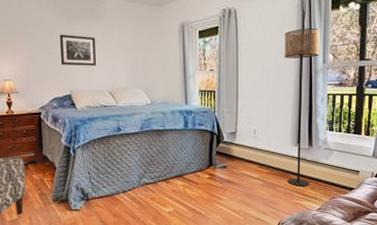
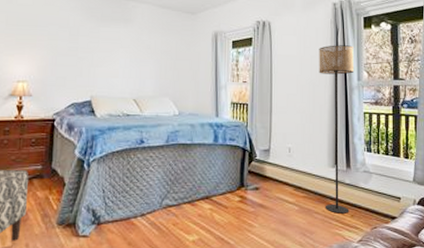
wall art: present [59,34,97,66] -> none [83,36,124,71]

